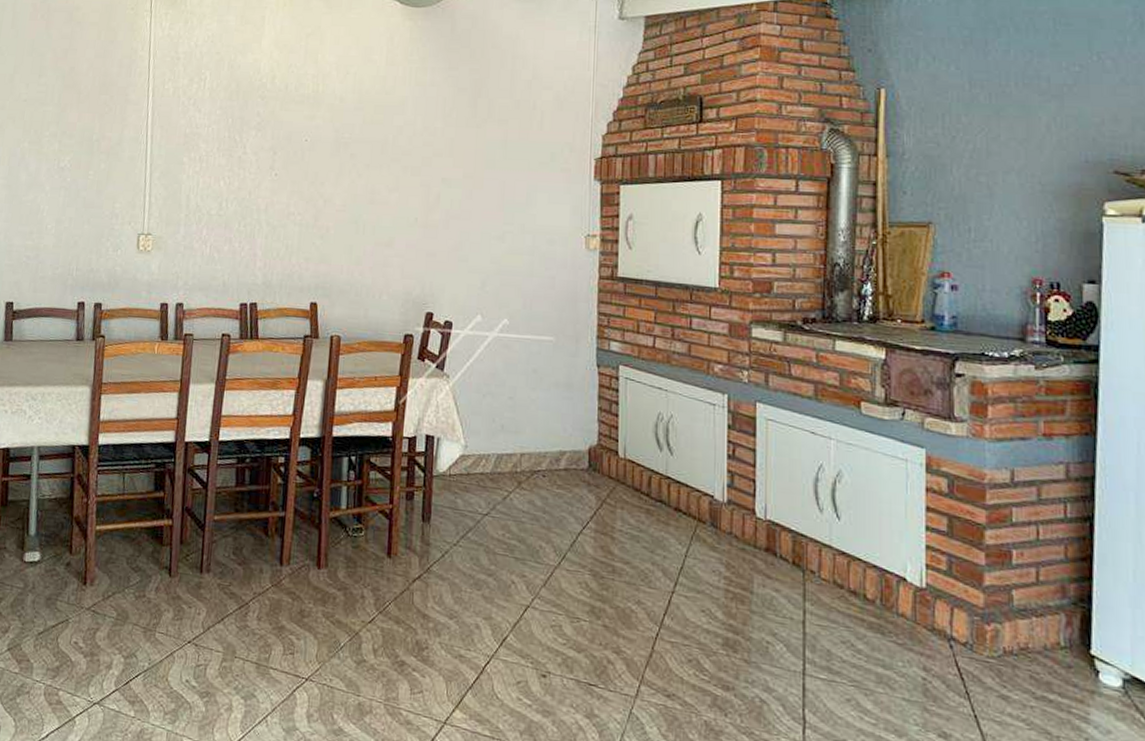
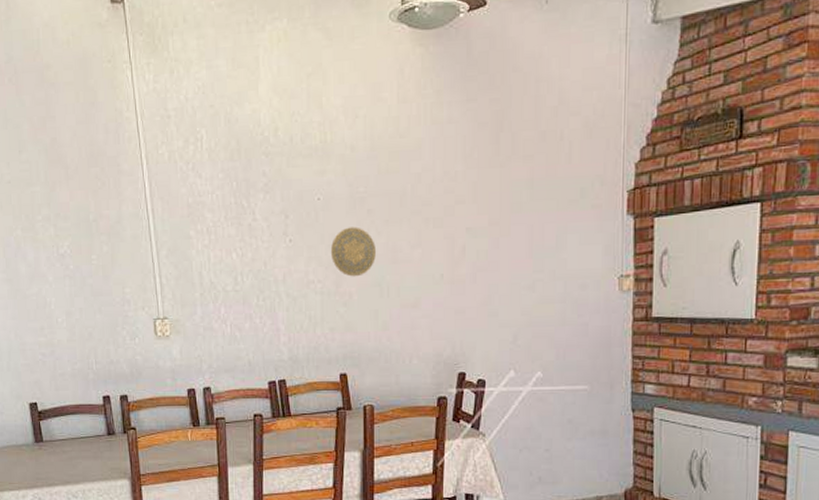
decorative plate: none [312,167,356,213] -> present [330,226,377,277]

